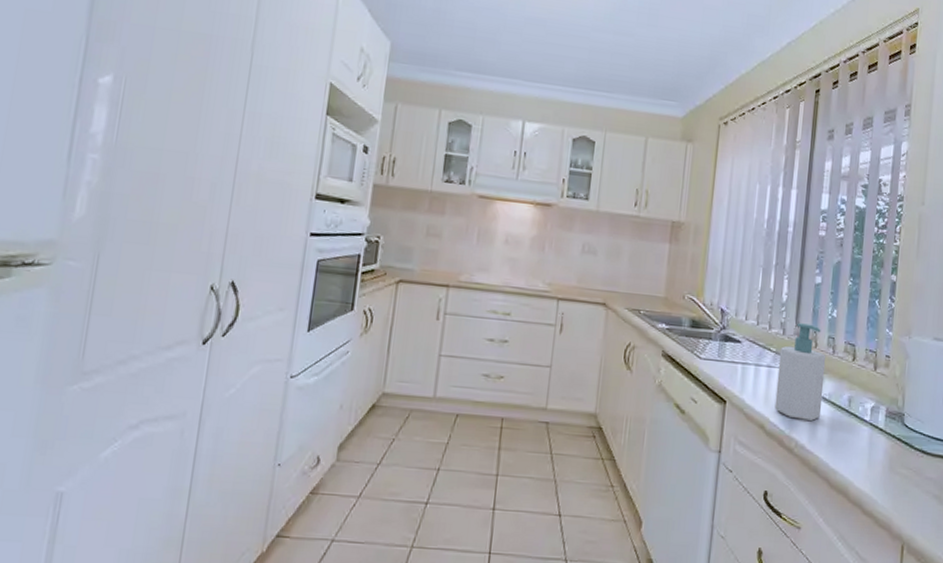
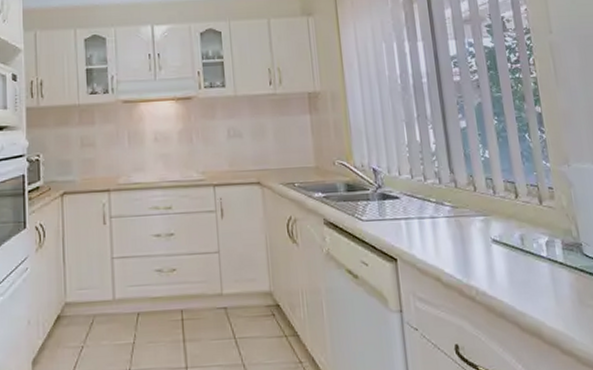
soap bottle: present [774,323,826,422] -> none [439,169,496,267]

